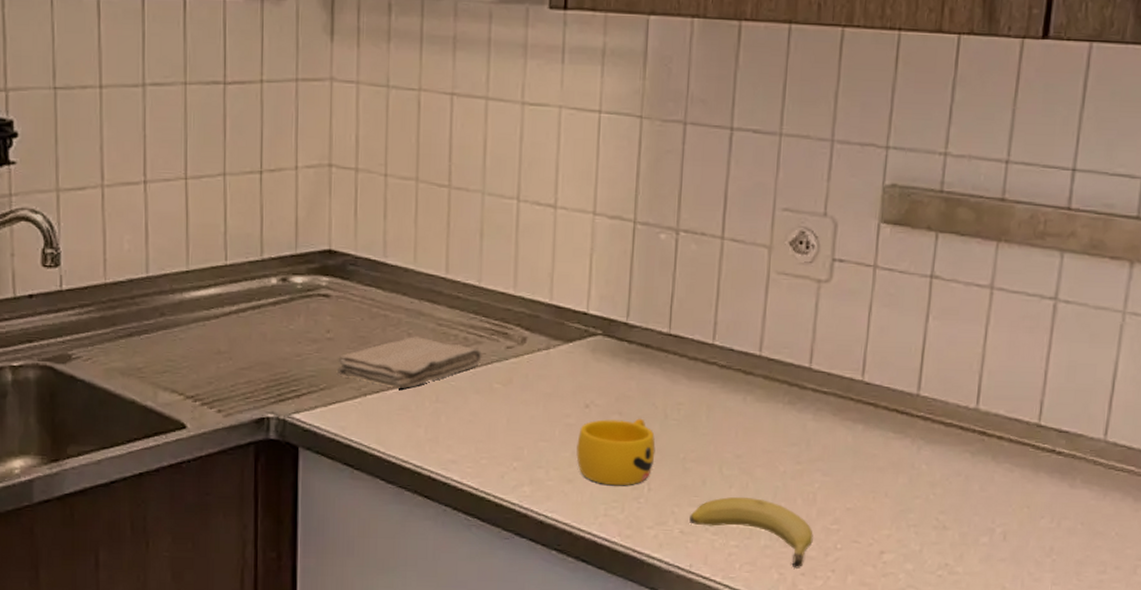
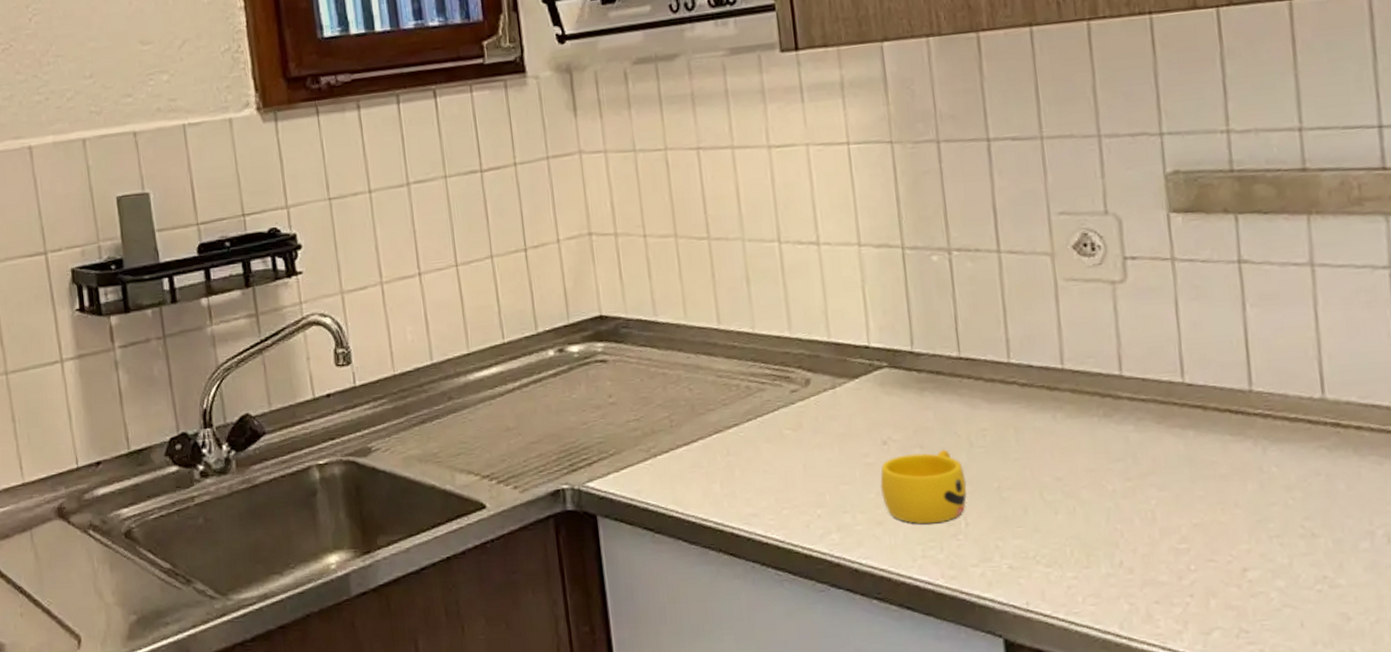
washcloth: present [338,336,482,388] -> none [623,391,767,446]
fruit: present [689,497,813,569] -> none [1016,523,1162,597]

